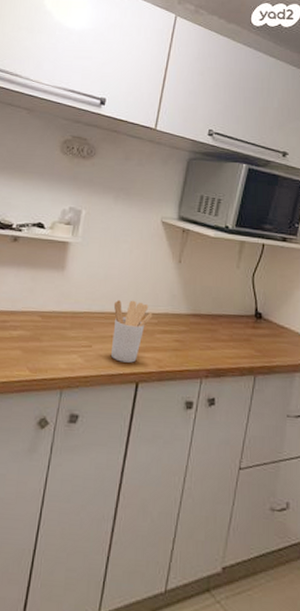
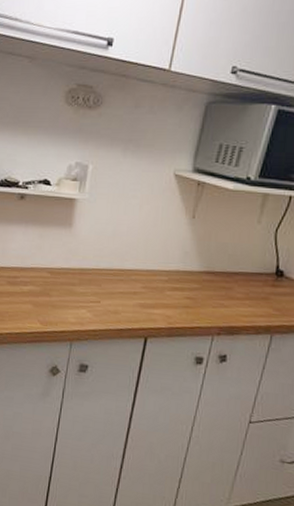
utensil holder: present [111,300,153,363] -> none [120,257,163,319]

